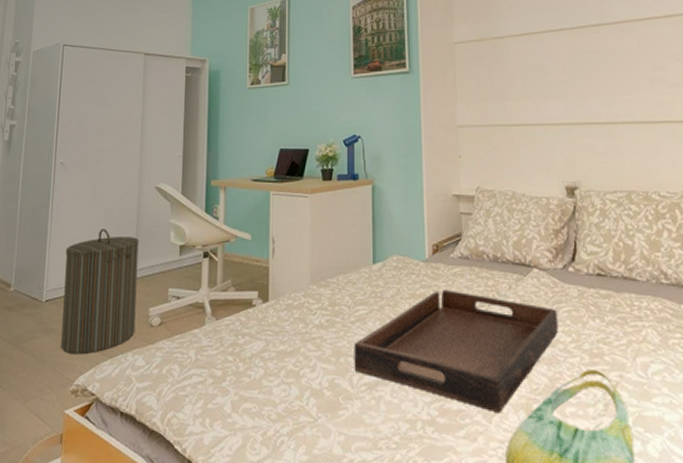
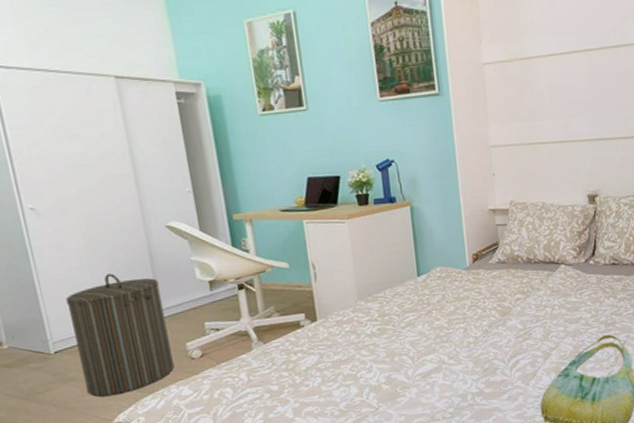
serving tray: present [354,289,559,414] -> none [406,290,581,378]

